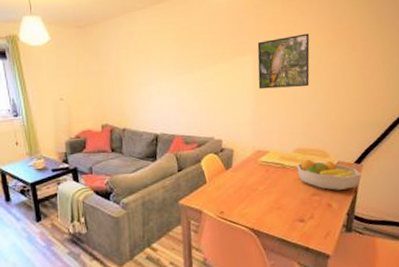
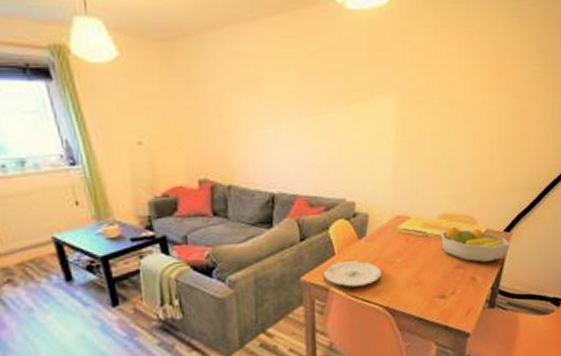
plate: none [198,188,246,211] -> present [324,260,381,287]
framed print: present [257,33,310,89] -> none [401,71,466,140]

